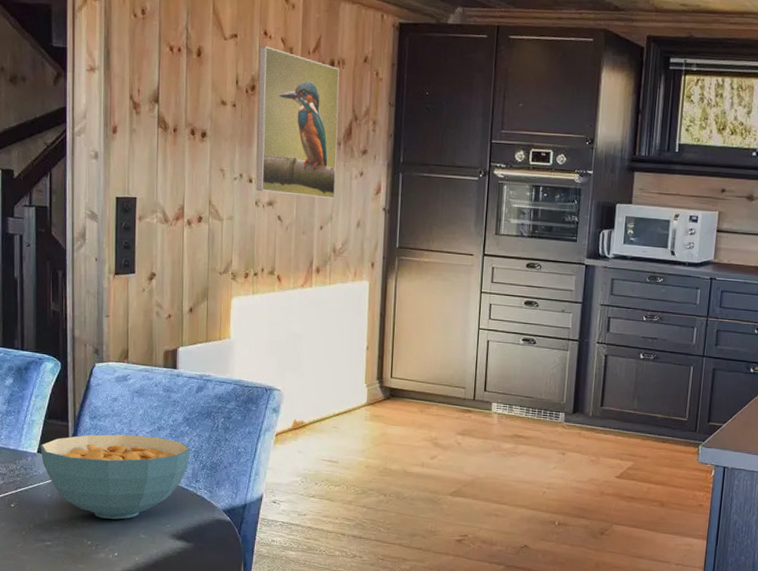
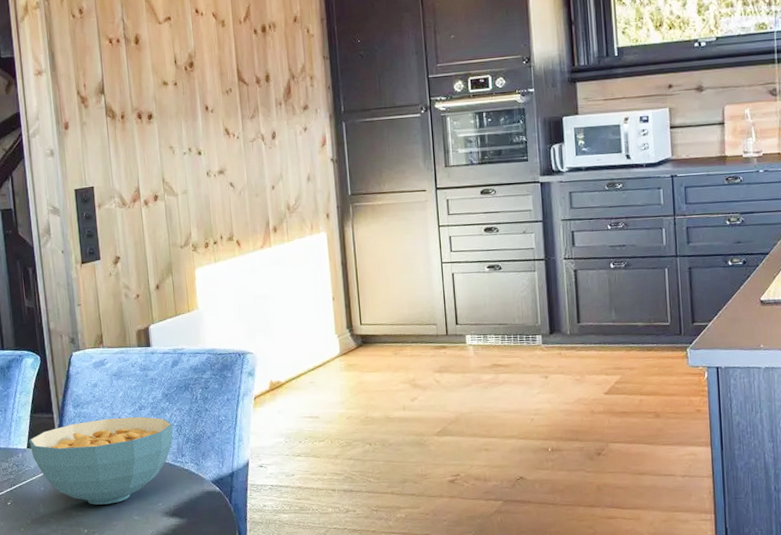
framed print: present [256,46,339,200] -> none [192,23,283,162]

